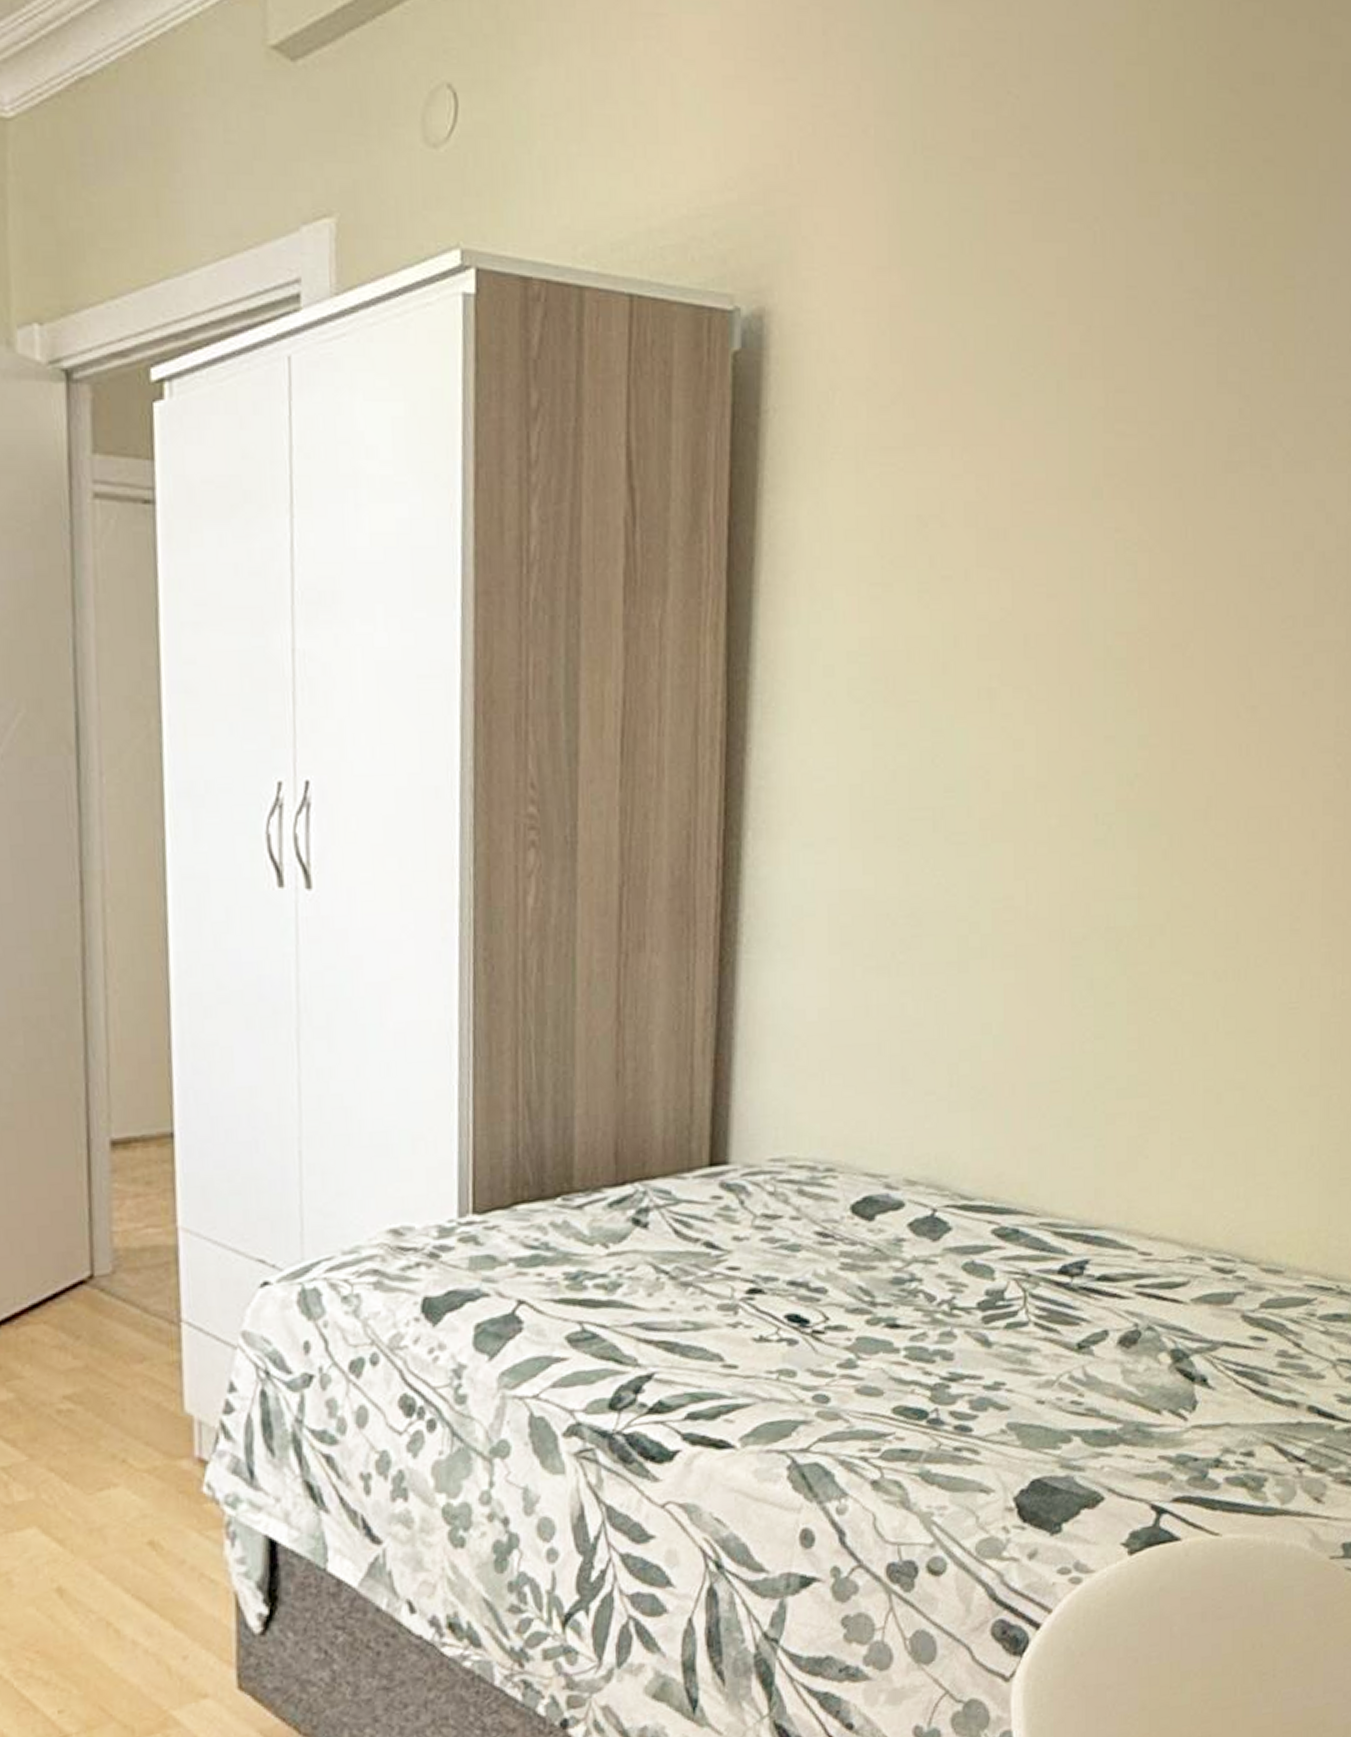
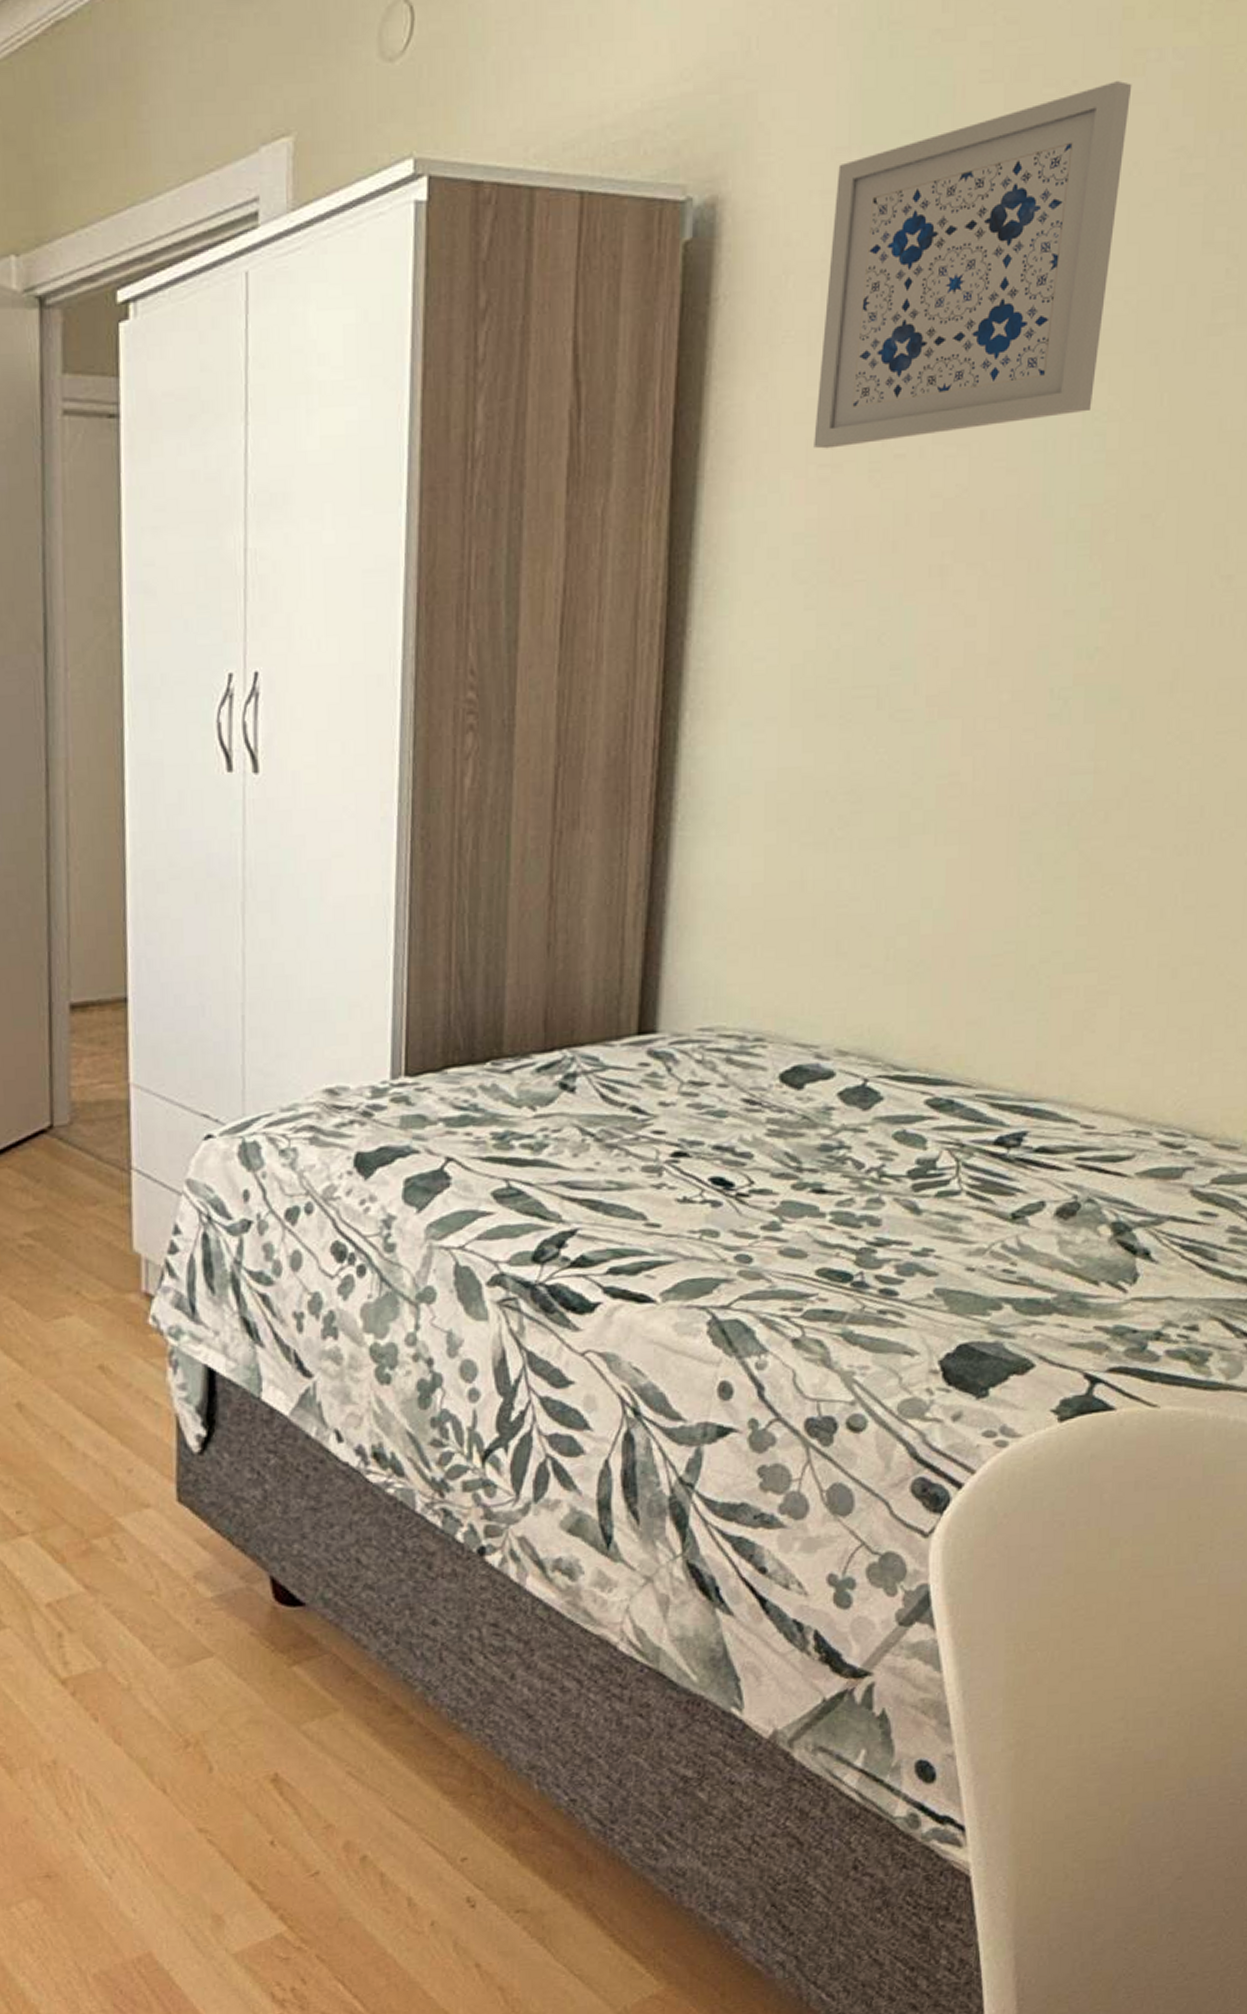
wall art: none [864,221,1149,567] -> present [814,81,1132,449]

